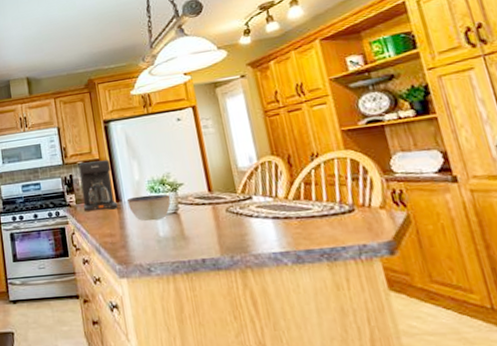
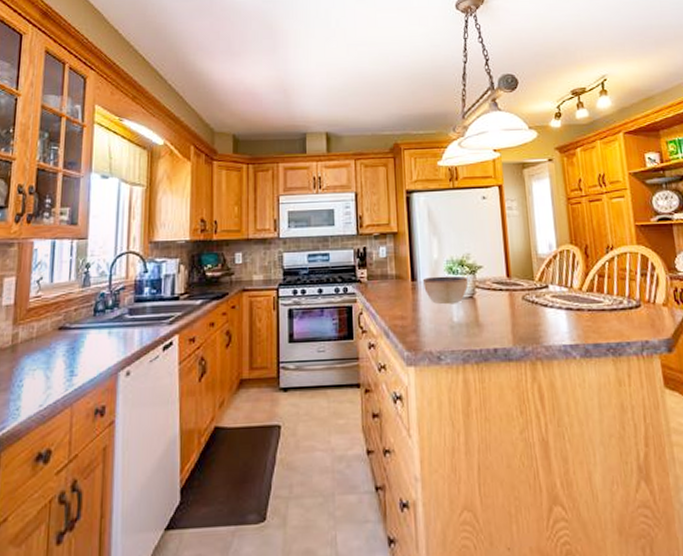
coffee maker: present [78,160,118,212] -> none [374,234,413,290]

